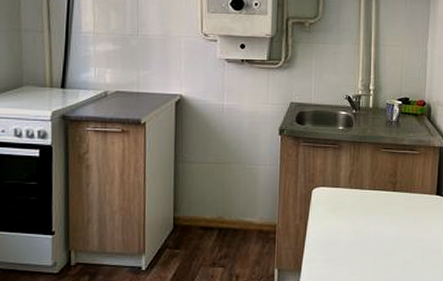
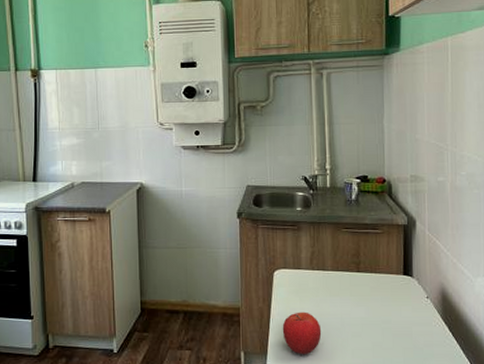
fruit: none [317,229,356,272] -> present [282,311,322,355]

